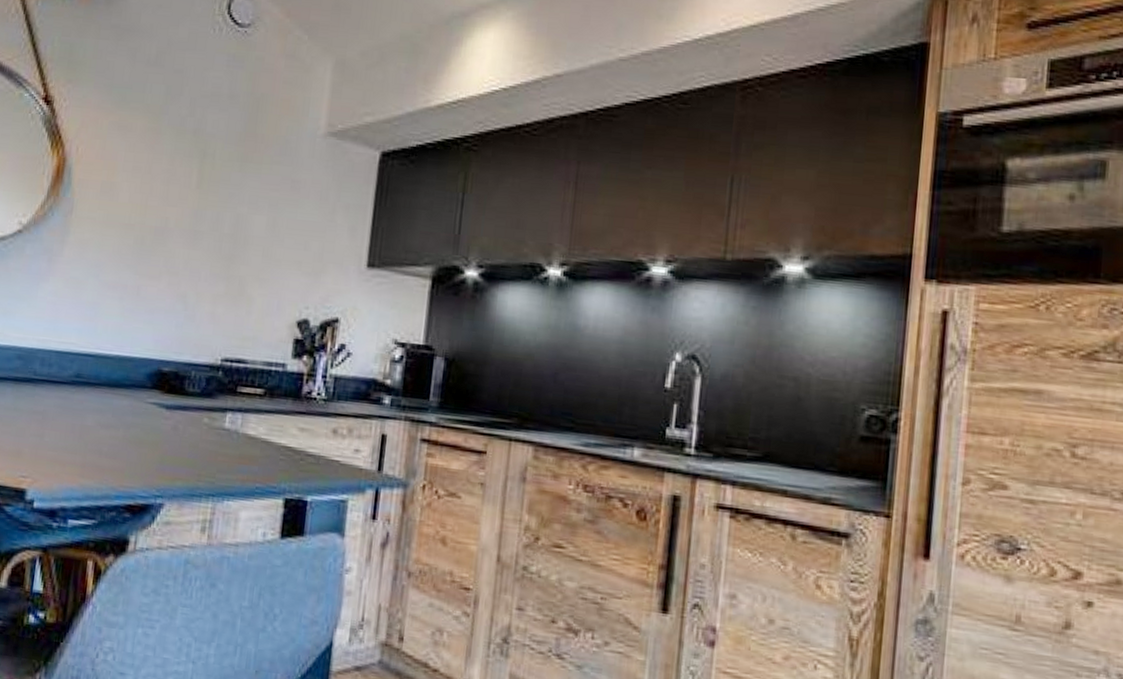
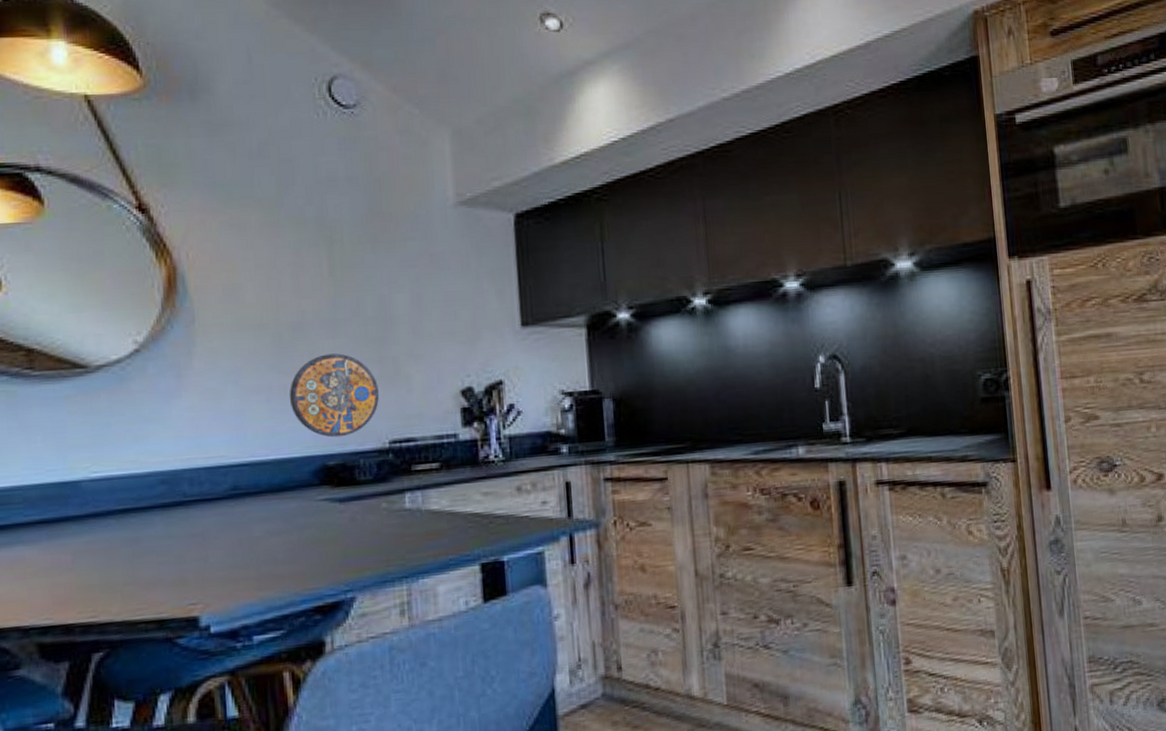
manhole cover: none [139,263,222,346] -> present [289,353,380,438]

